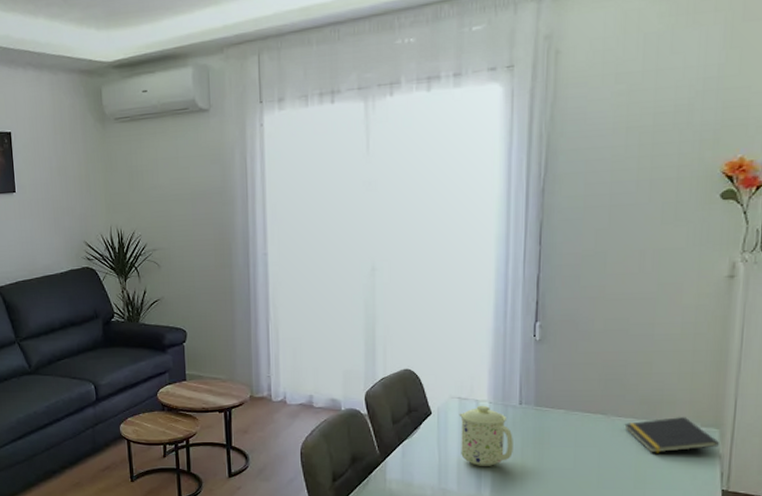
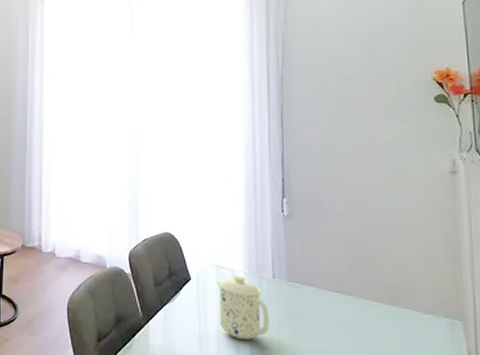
notepad: present [624,417,719,453] -> none [372,305,464,342]

